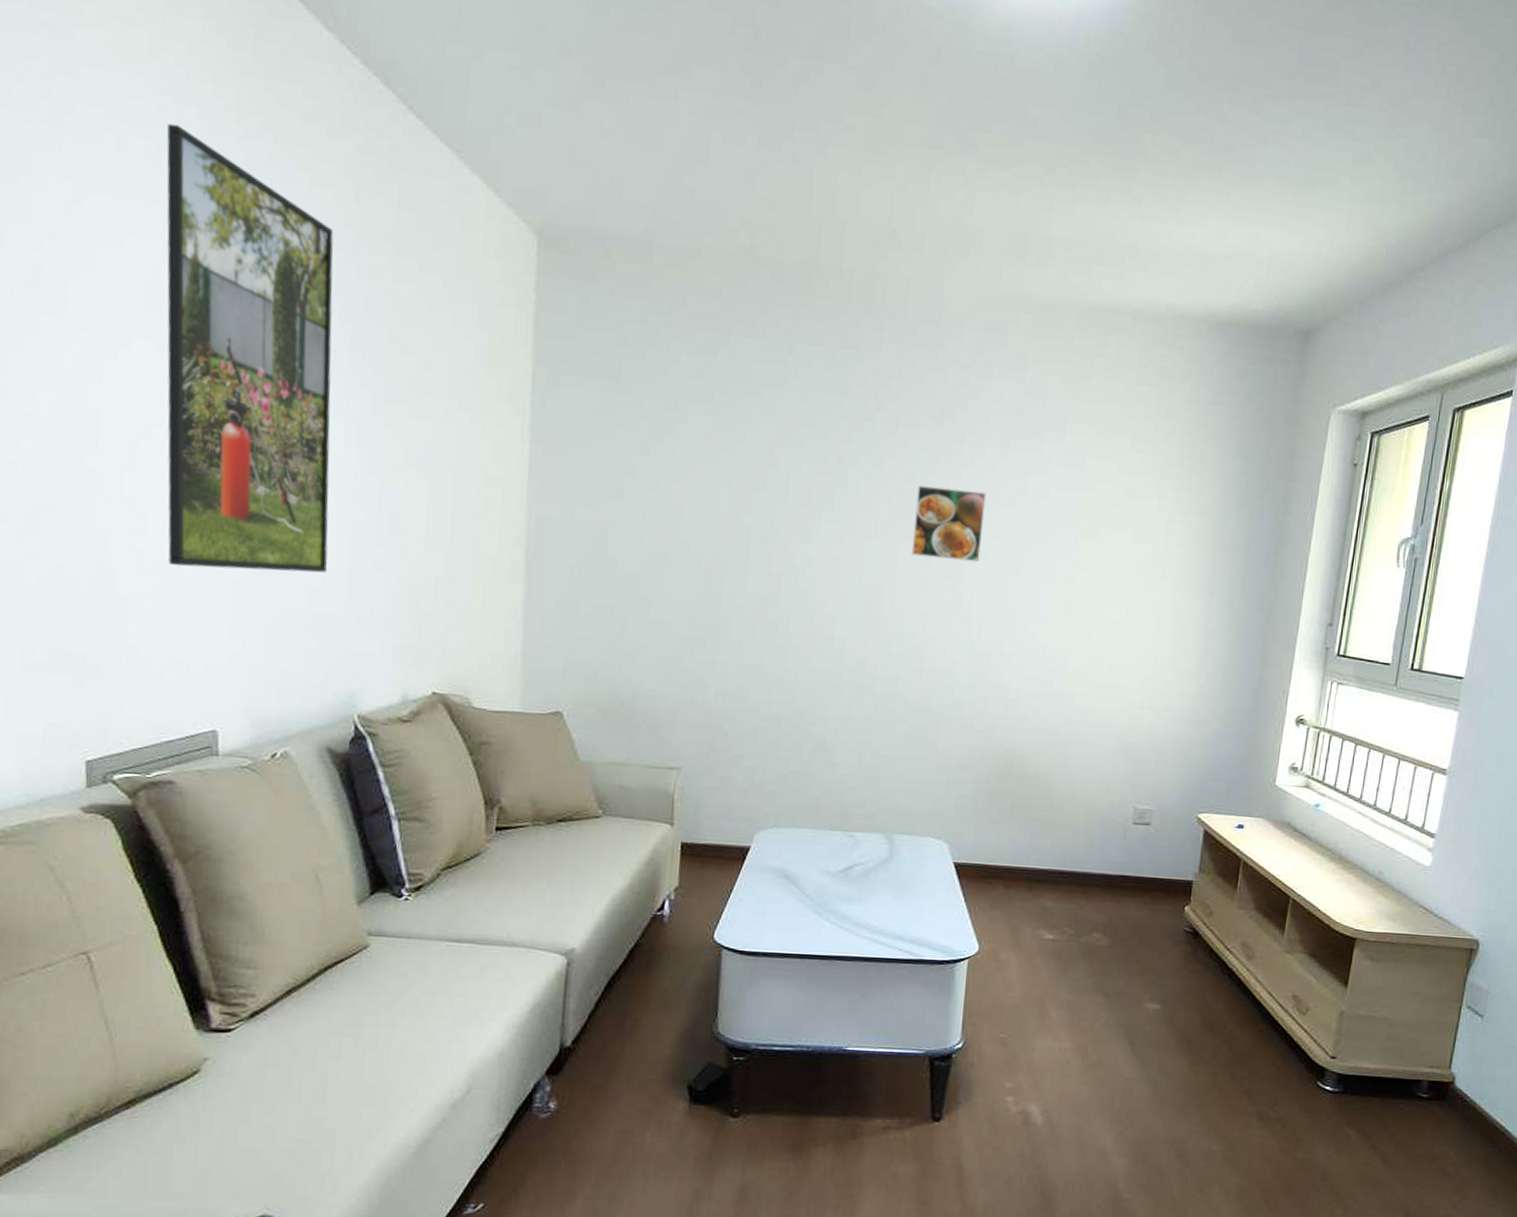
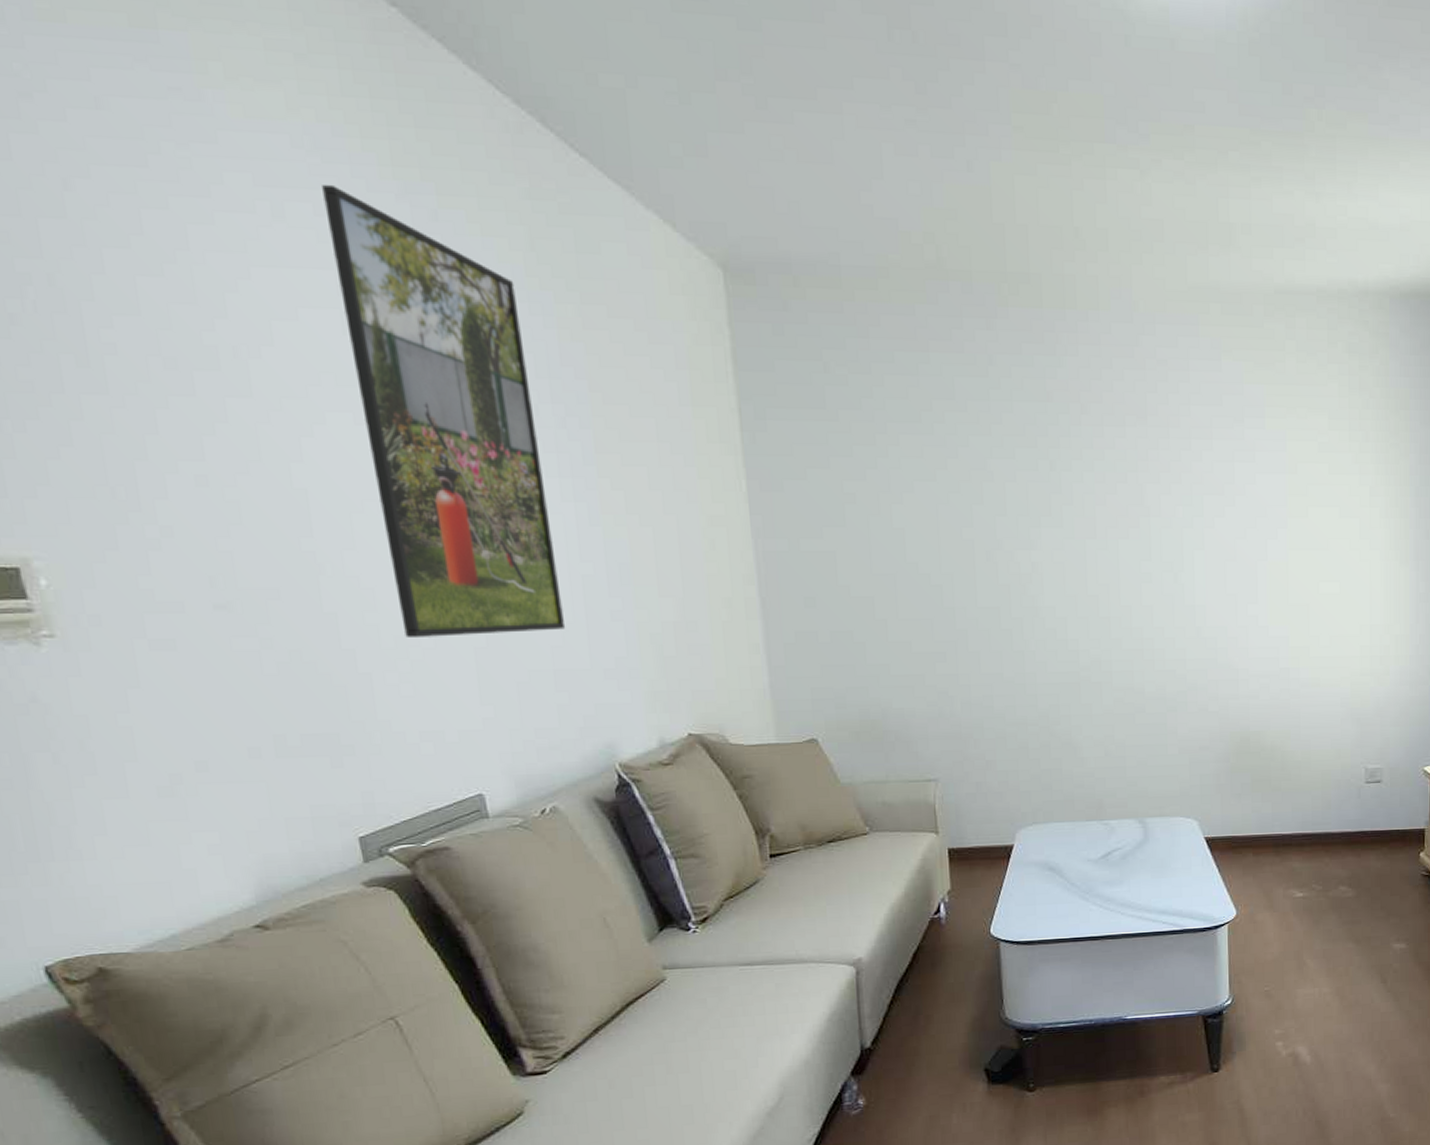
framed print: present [911,485,987,563] -> none [1129,484,1197,553]

